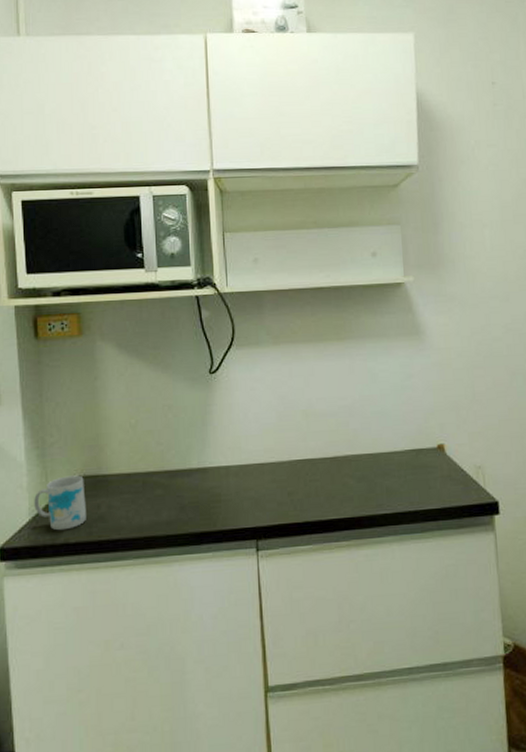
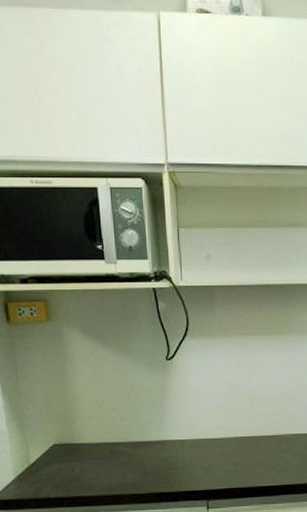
mug: present [34,475,86,531] -> none [17,443,63,488]

